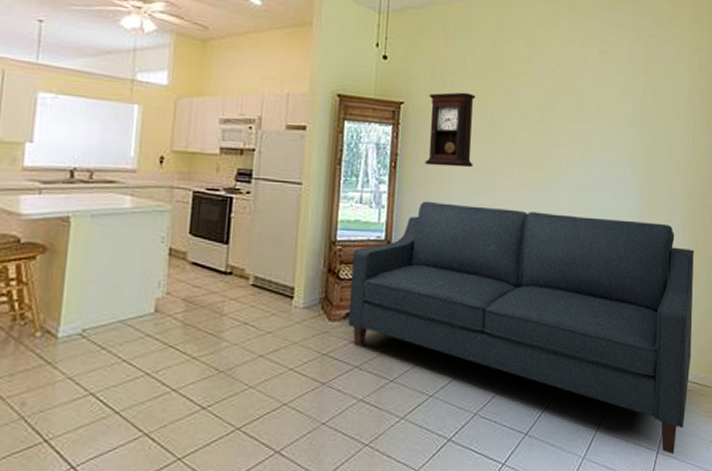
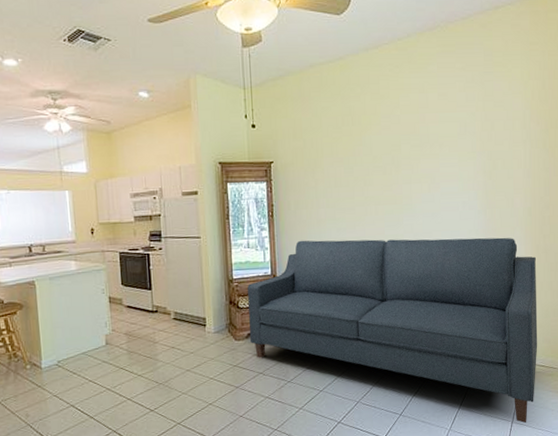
pendulum clock: present [425,92,476,168] -> none [293,146,337,211]

